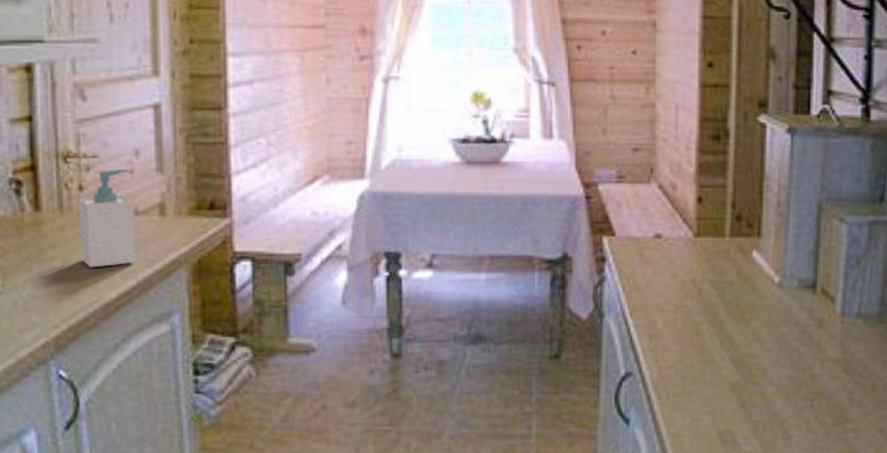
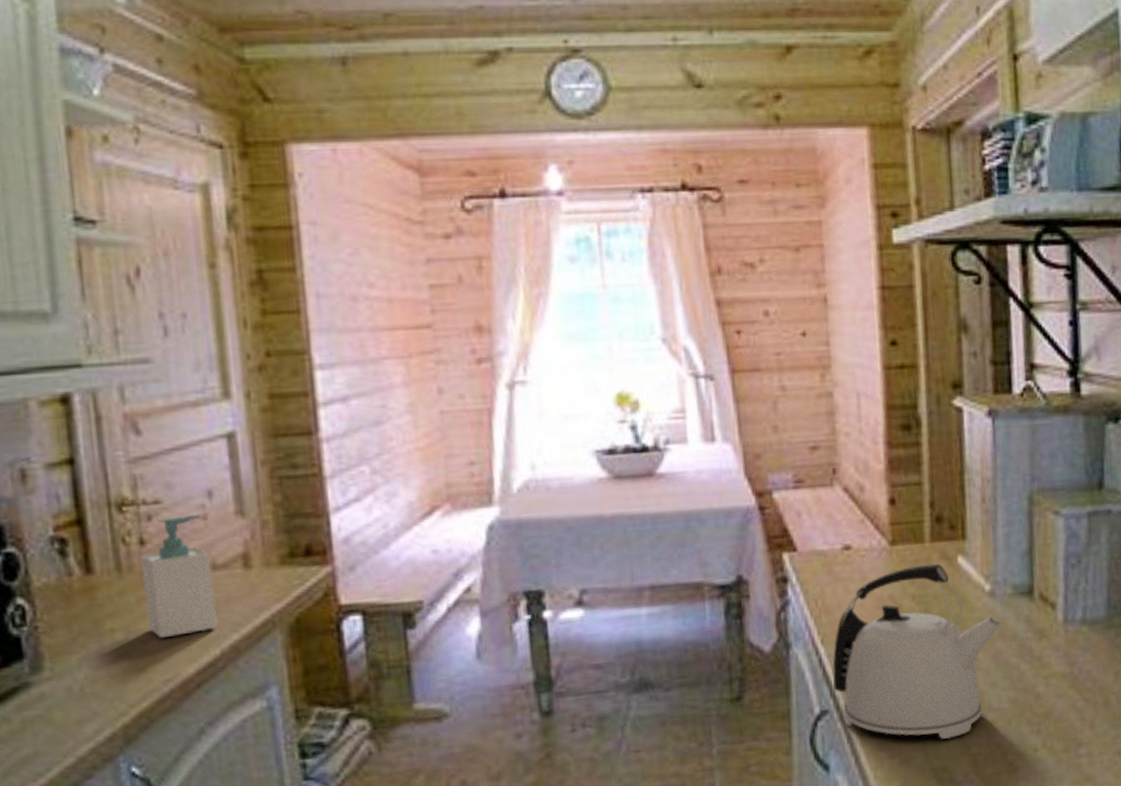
kettle: none [638,256,787,406] -> present [832,564,1002,739]

